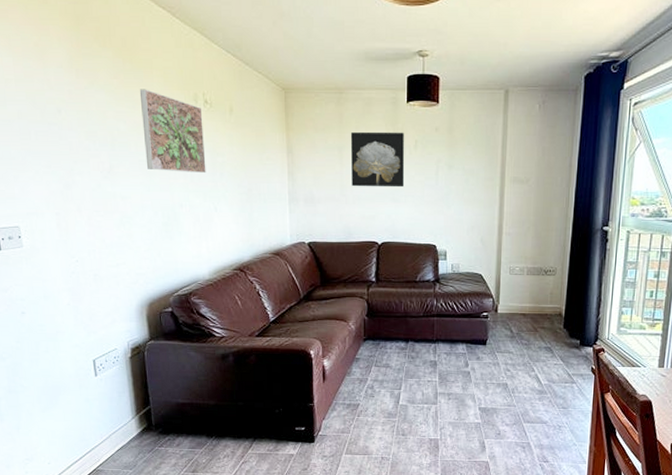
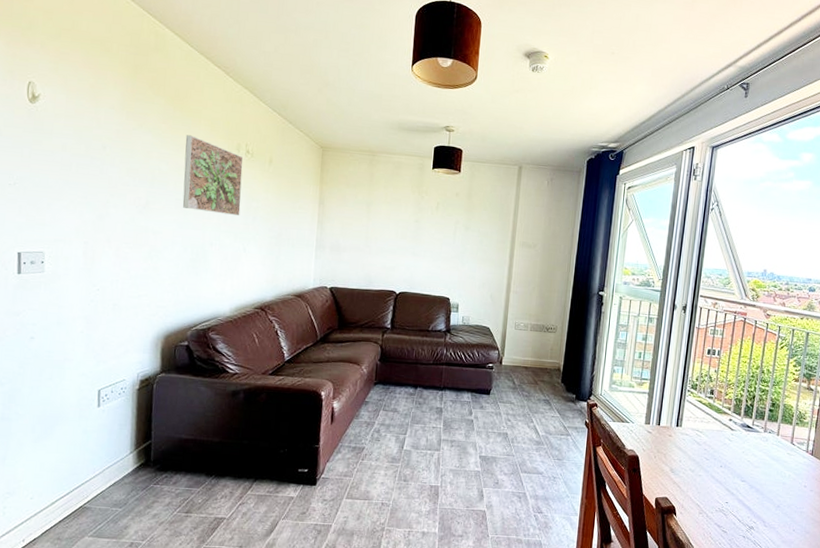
wall art: present [350,131,405,188] -> none [376,191,428,244]

